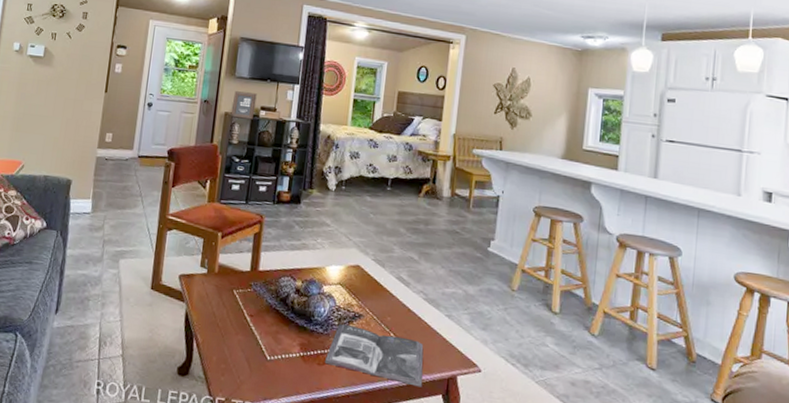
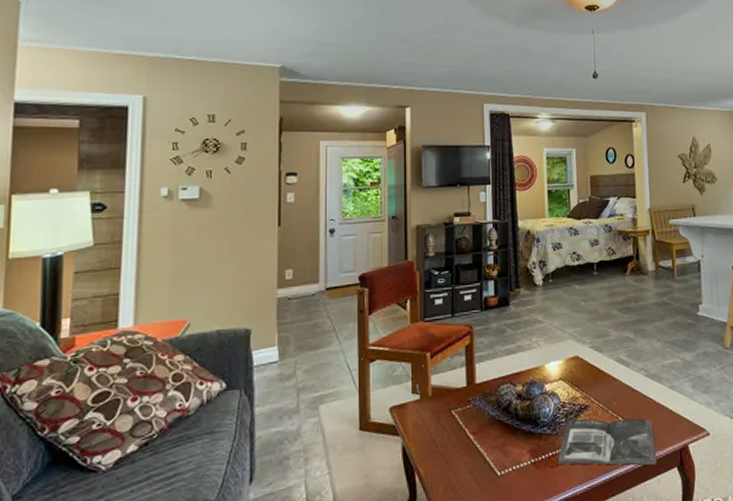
picture frame: present [230,91,257,120] -> none [423,200,448,230]

